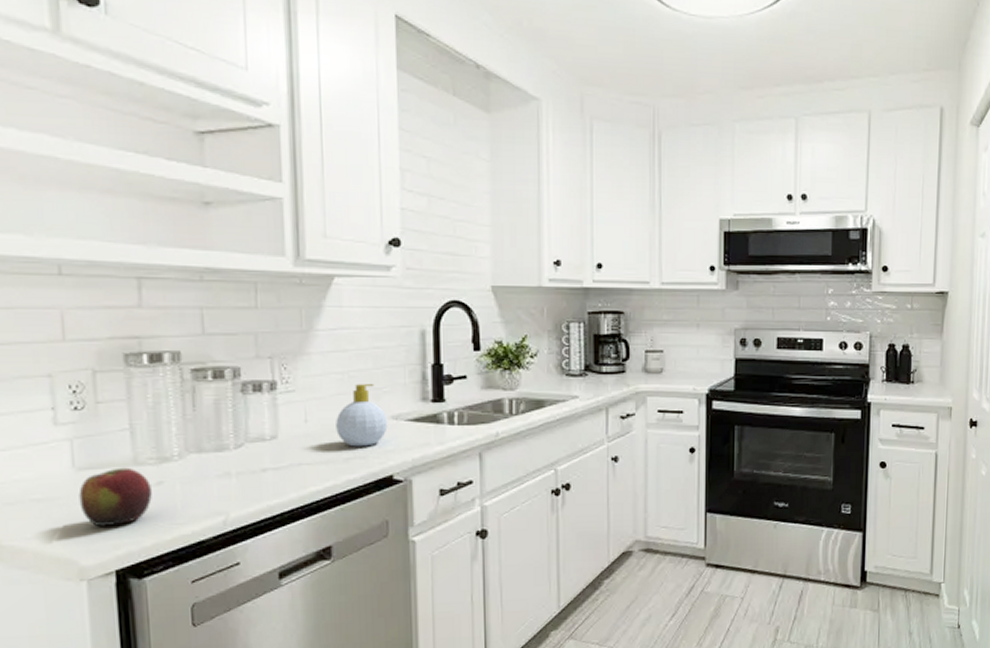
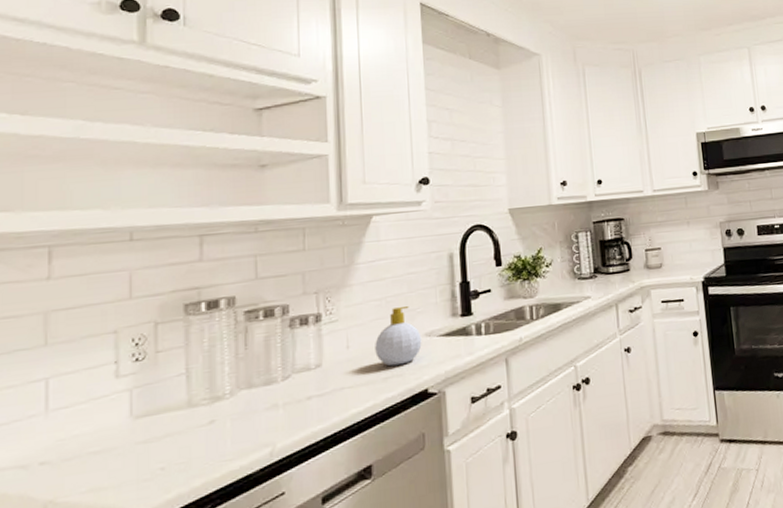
apple: present [79,467,152,526] -> none [134,410,203,472]

